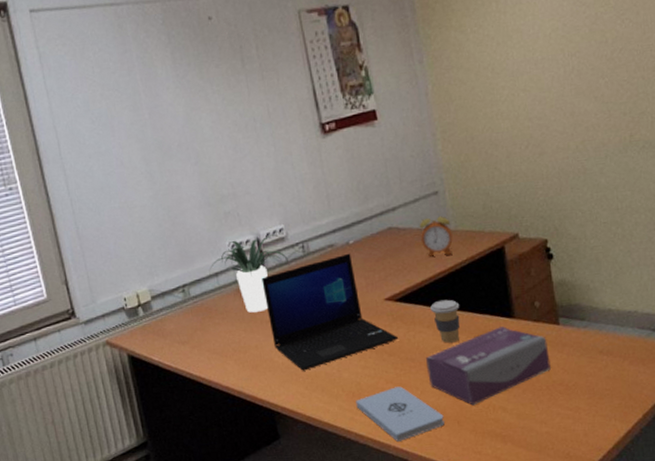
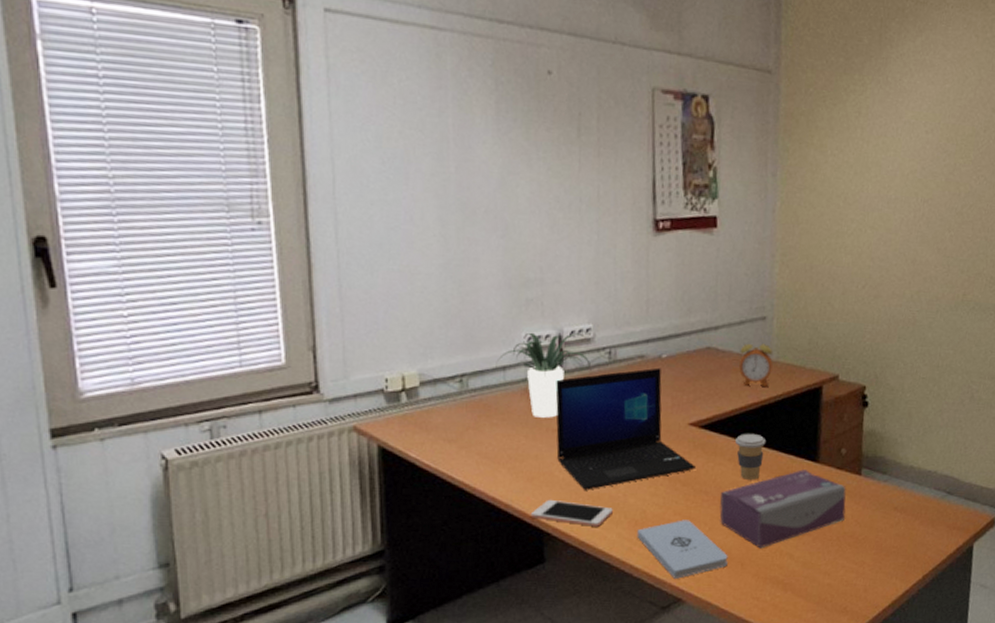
cell phone: none [260,382,331,403] -> present [530,499,613,527]

